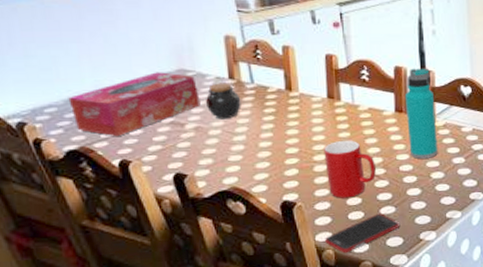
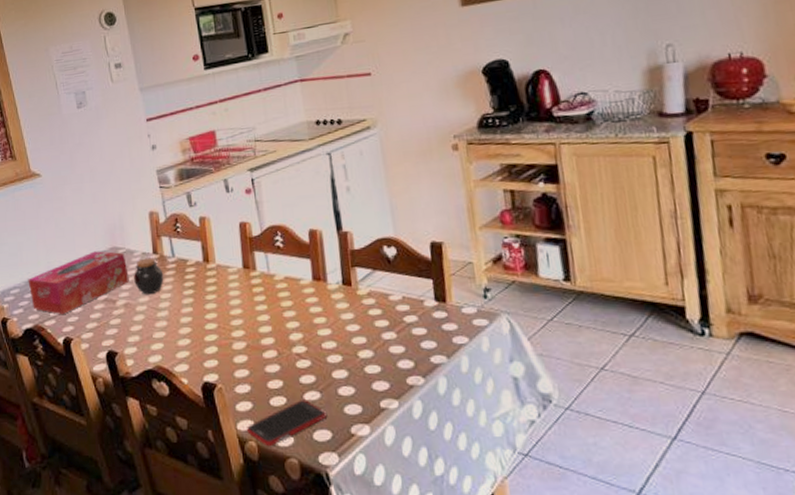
cup: present [324,140,376,198] -> none [241,313,297,380]
water bottle: present [404,68,438,159] -> none [321,229,364,334]

